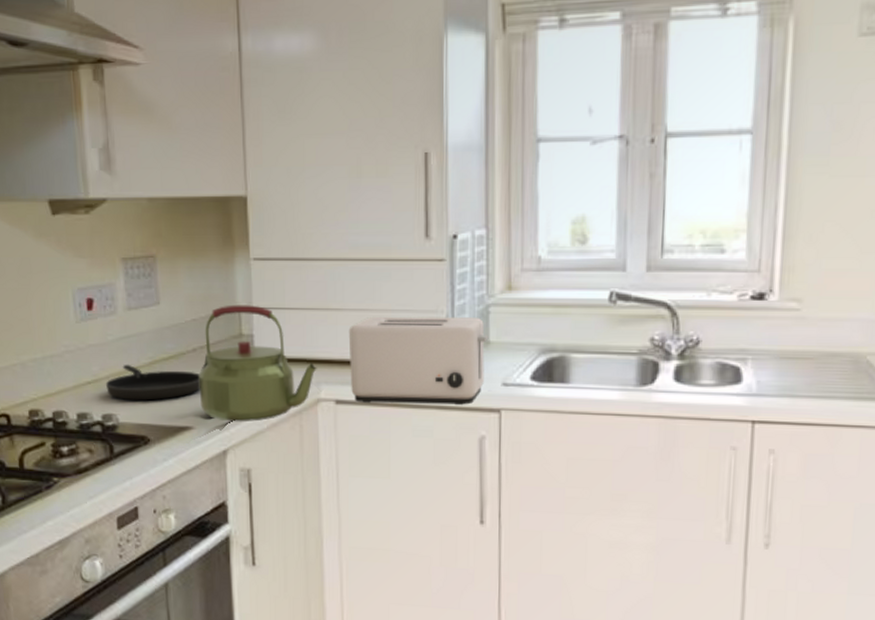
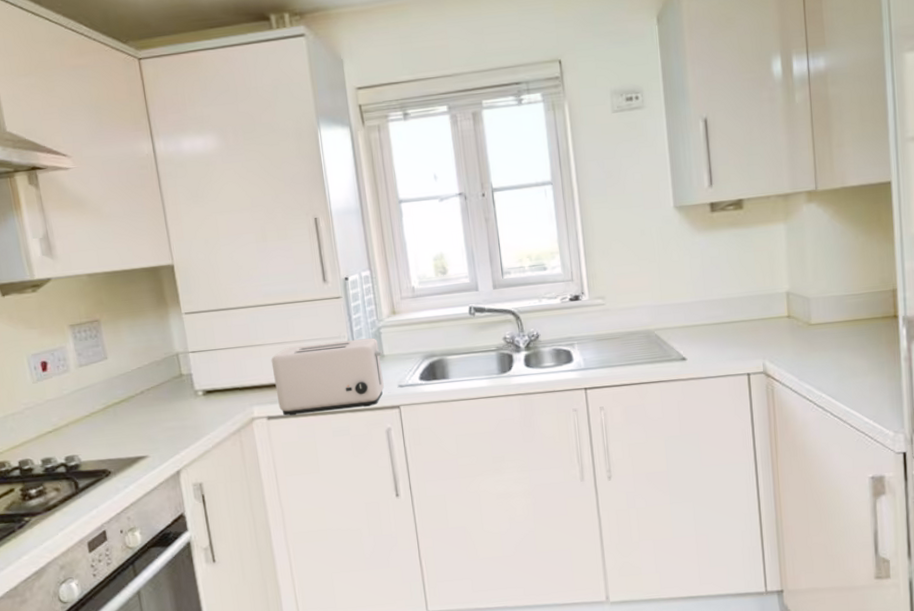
frying pan: present [105,364,201,401] -> none [65,410,152,442]
kettle: present [198,304,317,422] -> none [148,350,249,447]

